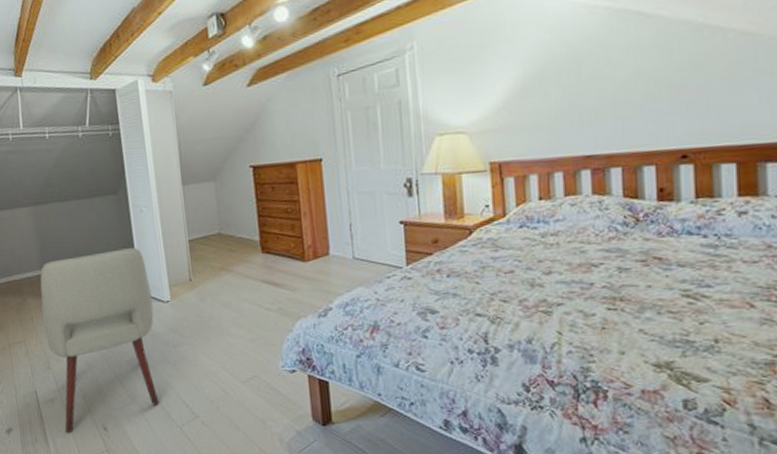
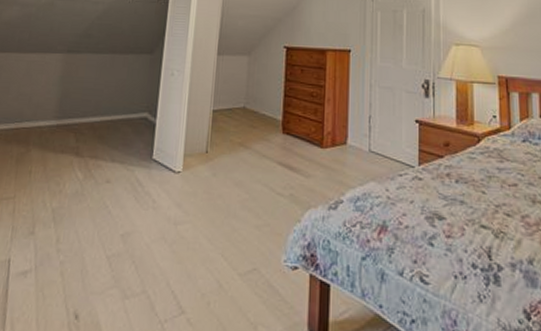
chair: present [40,248,159,434] -> none [29,109,165,319]

